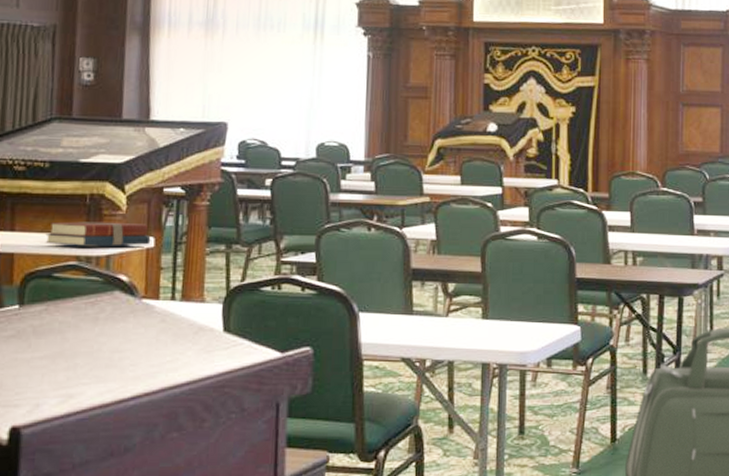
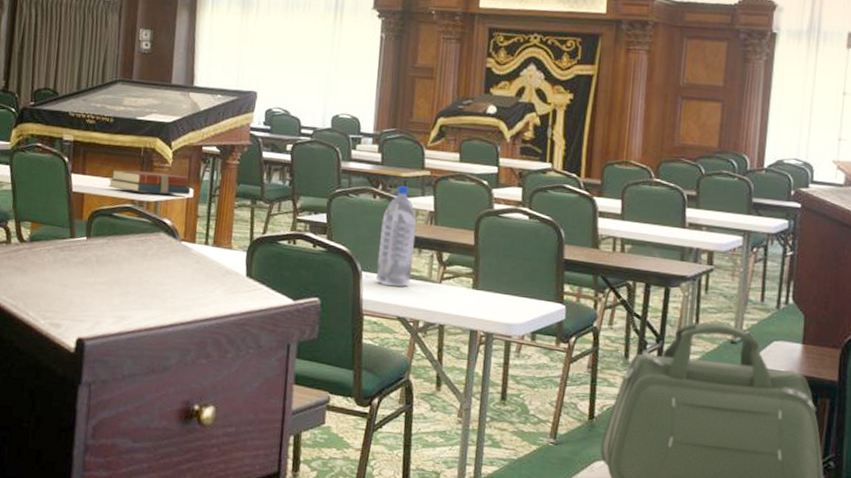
water bottle: none [375,215,418,324] -> present [375,186,417,287]

